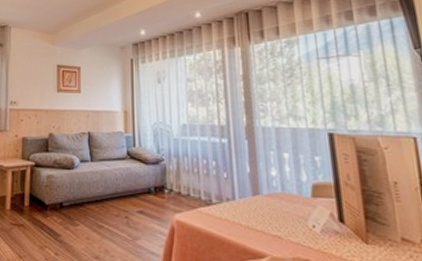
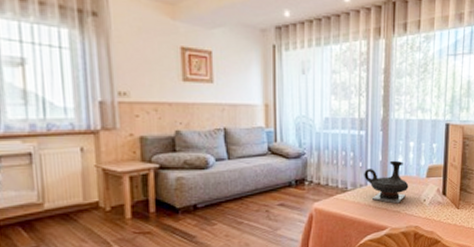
teapot: none [230,173,289,227] -> present [364,160,409,204]

